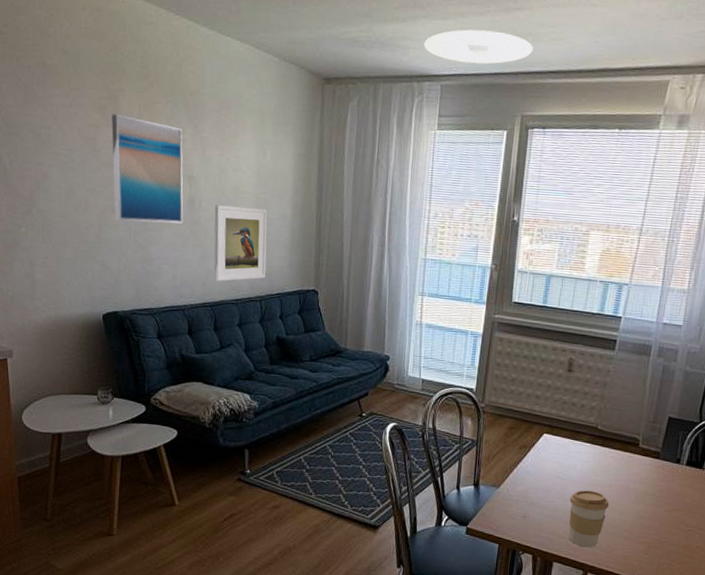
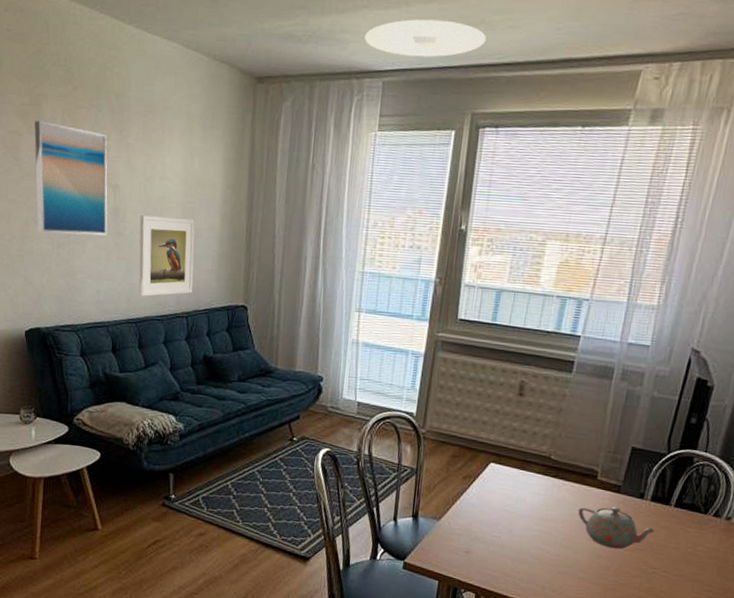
coffee cup: present [568,490,609,548] -> none [515,525,562,588]
teapot: none [623,472,692,510] -> present [578,506,657,550]

